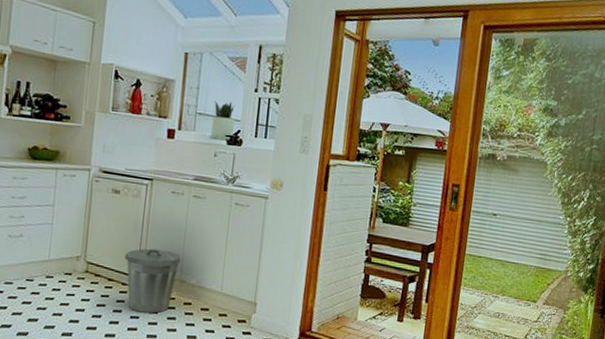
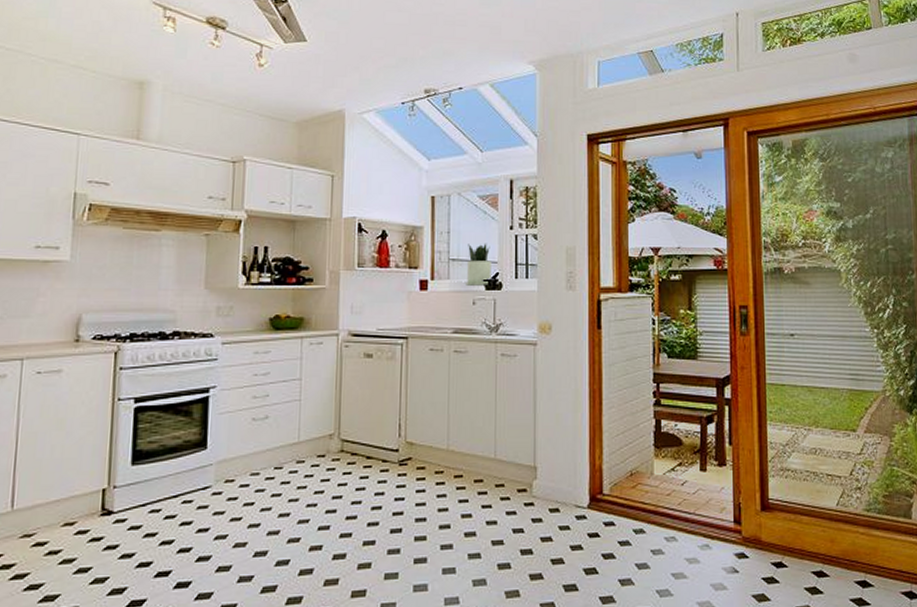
trash can: present [124,248,182,314] -> none [383,416,447,493]

